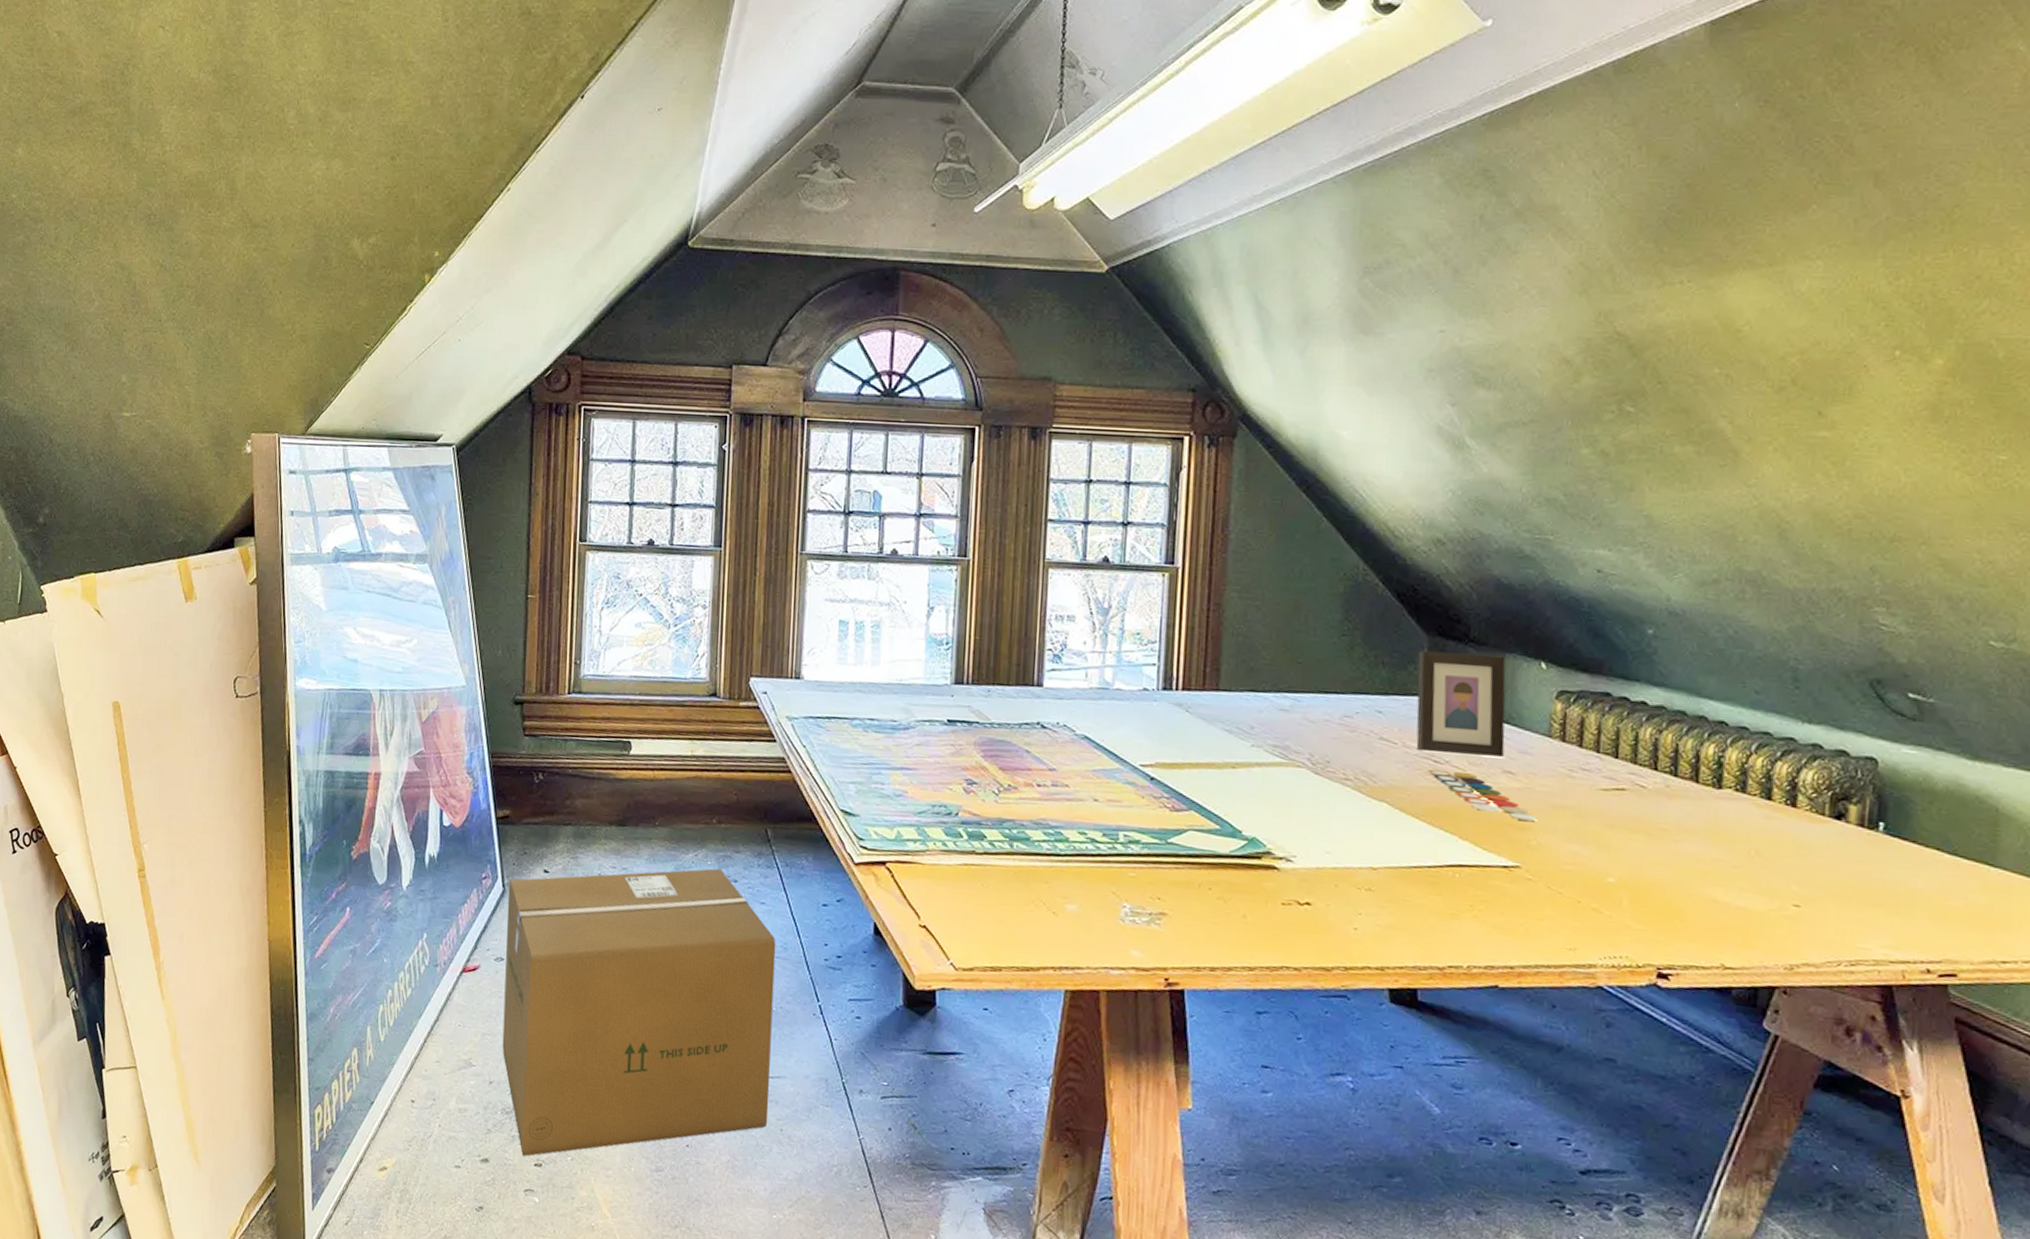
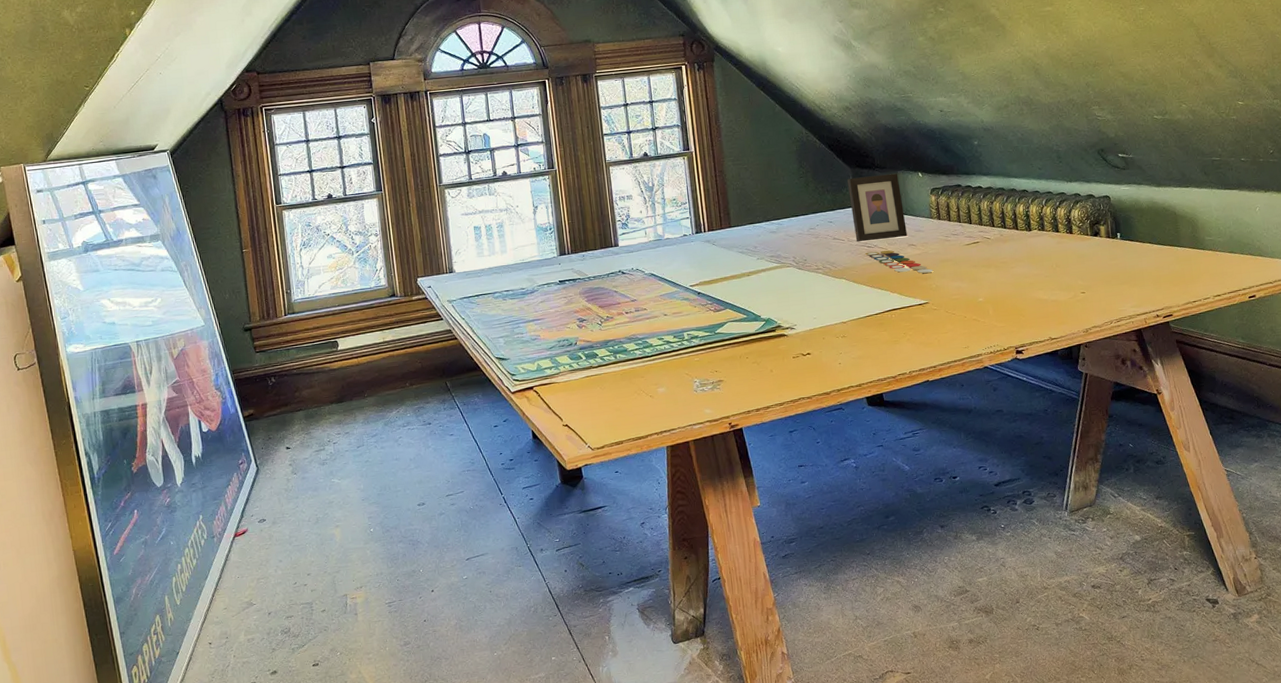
box: present [502,868,776,1156] -> none [260,418,480,661]

